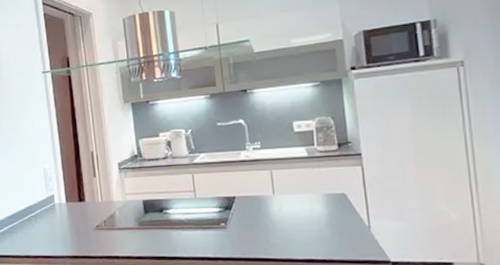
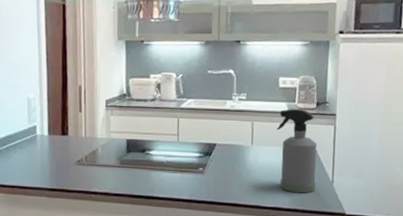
spray bottle: none [297,151,351,242] -> present [276,108,317,193]

